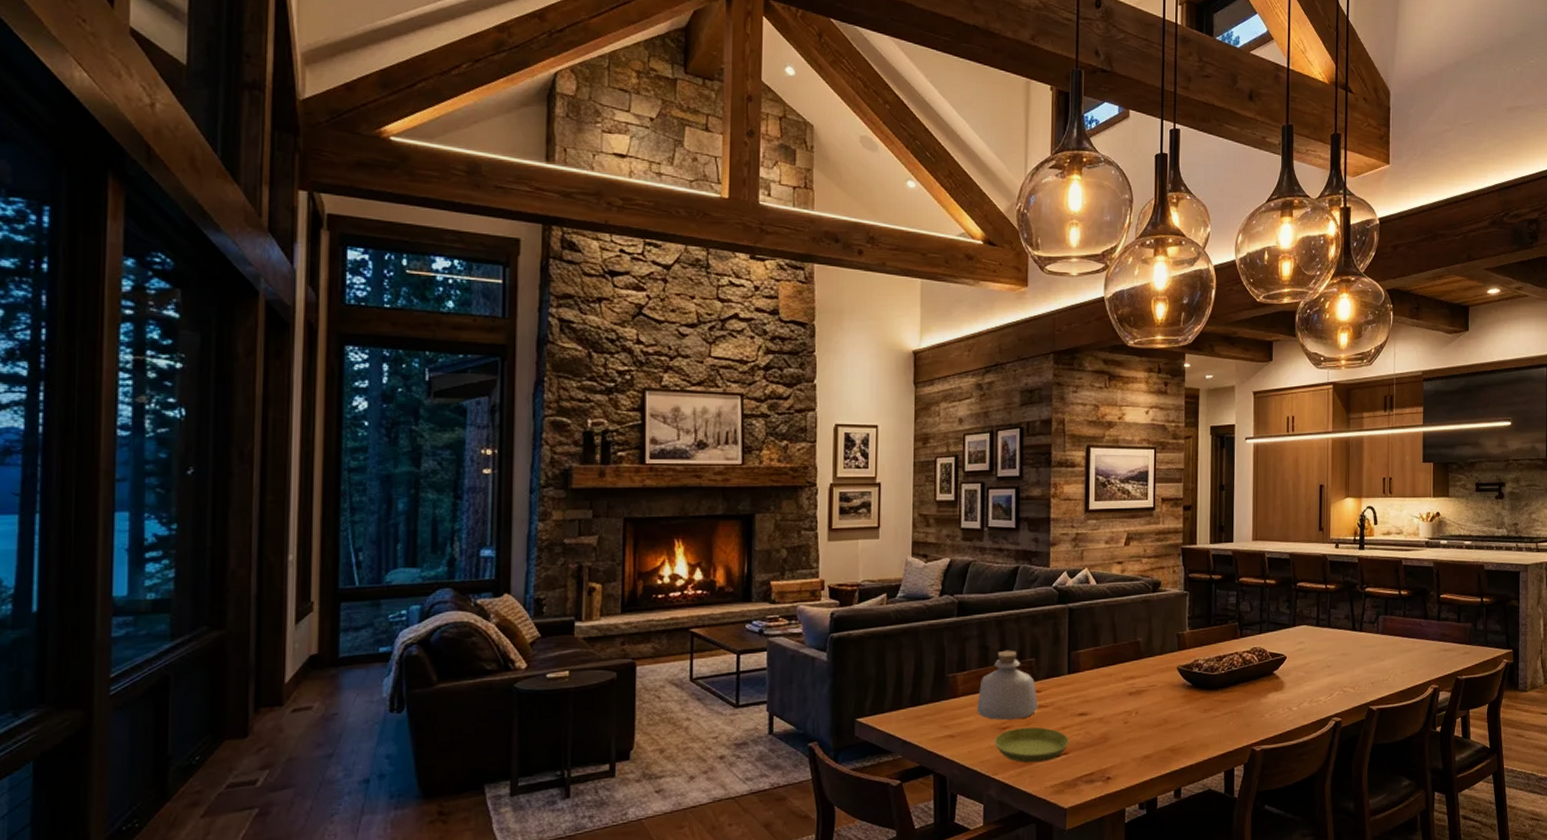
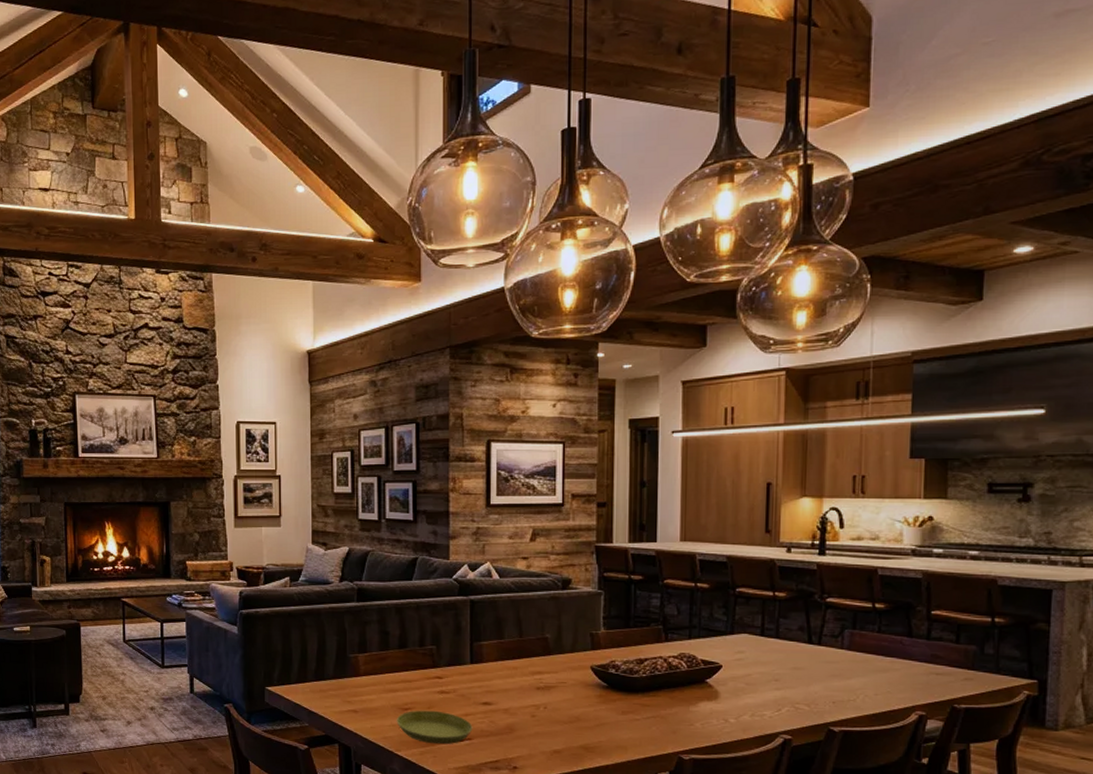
bottle: present [976,650,1038,721] -> none [378,636,440,702]

